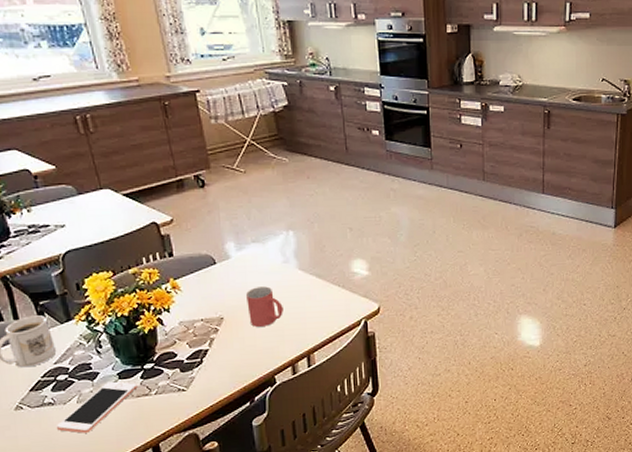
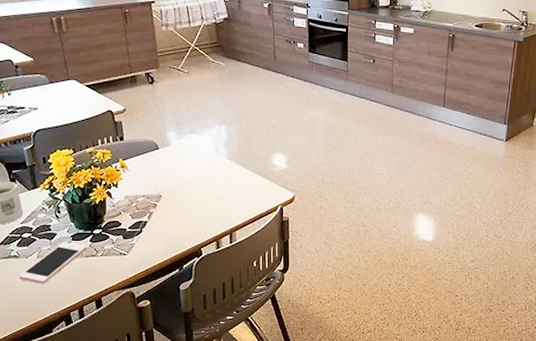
mug: present [246,286,283,327] -> none [182,171,212,205]

